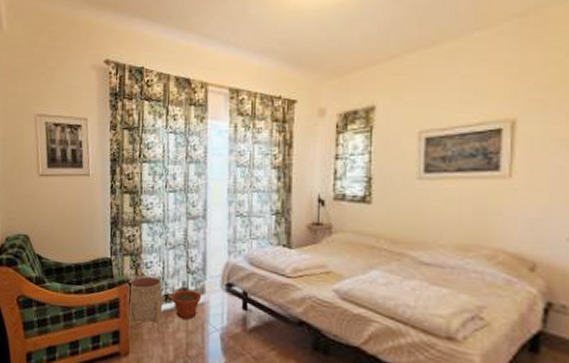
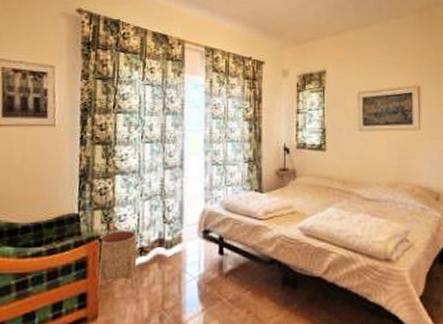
plant pot: present [171,290,202,320] -> none [146,241,179,271]

